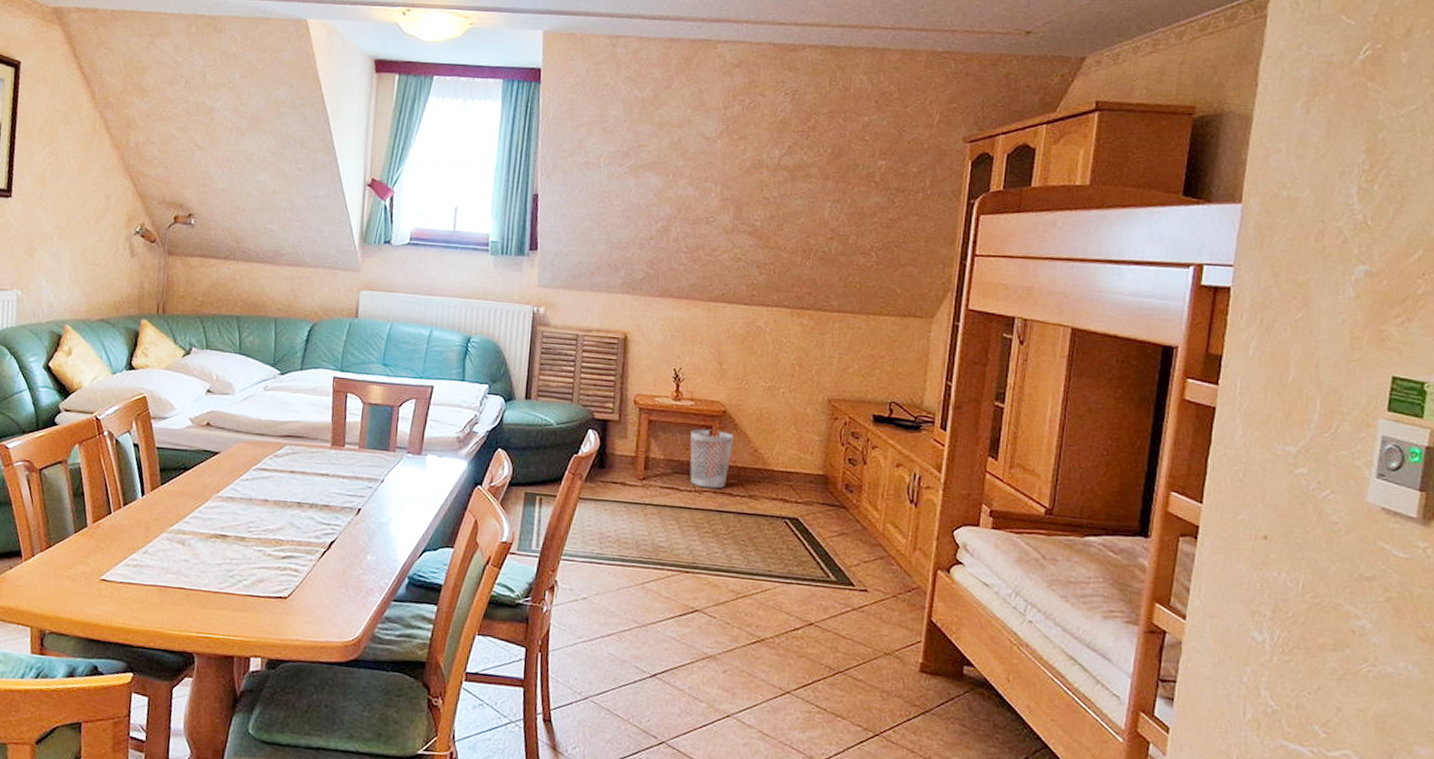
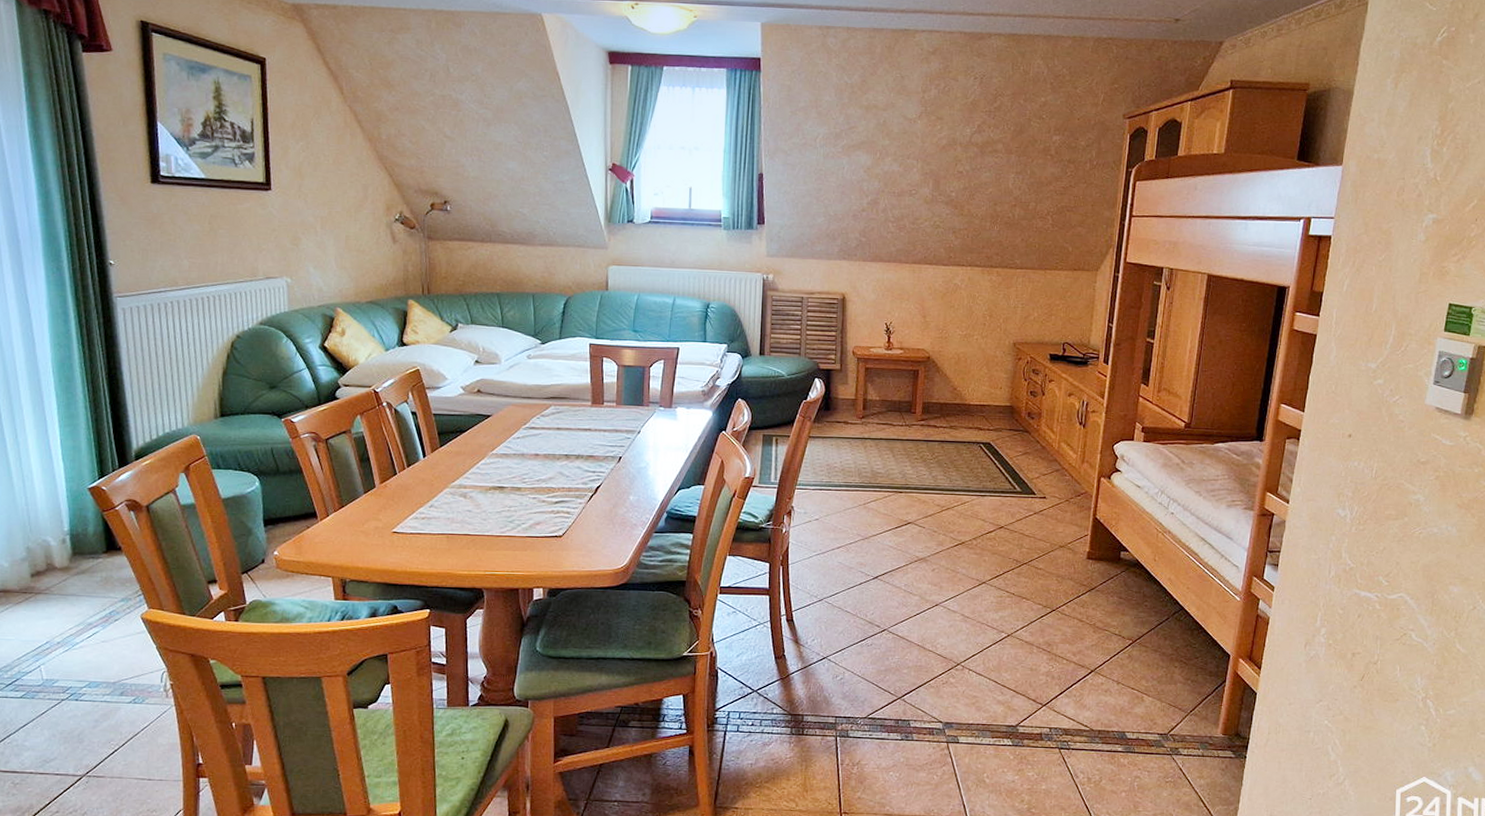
wastebasket: present [690,428,735,489] -> none [900,373,937,422]

